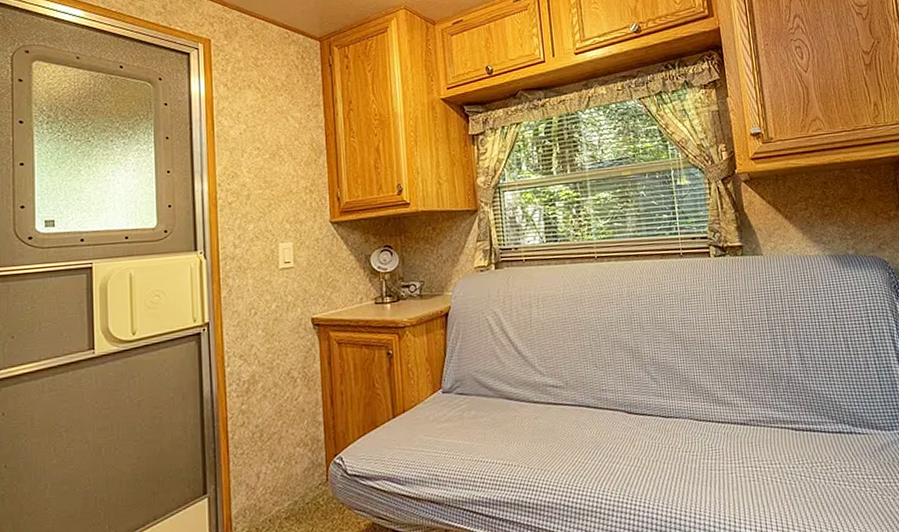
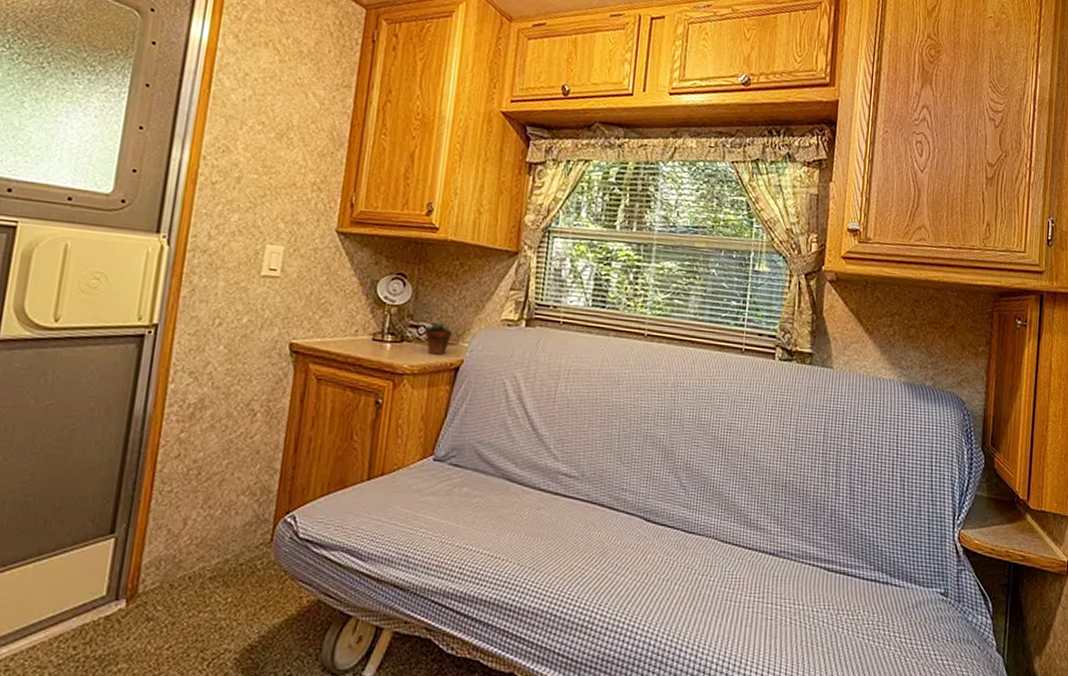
succulent plant: none [415,275,437,307] -> present [425,317,452,355]

